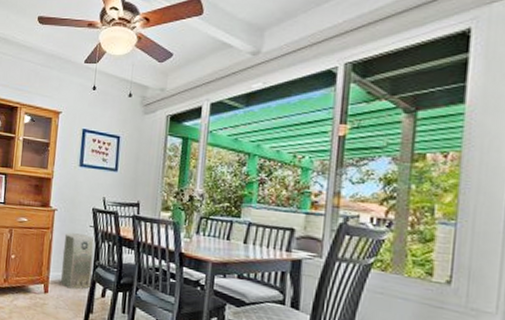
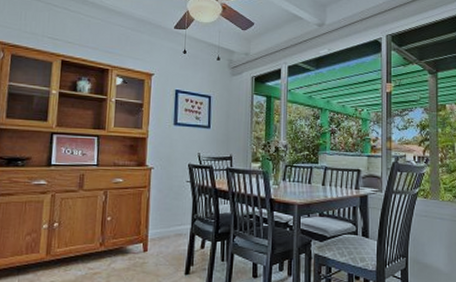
air purifier: present [61,232,95,290] -> none [160,189,192,244]

